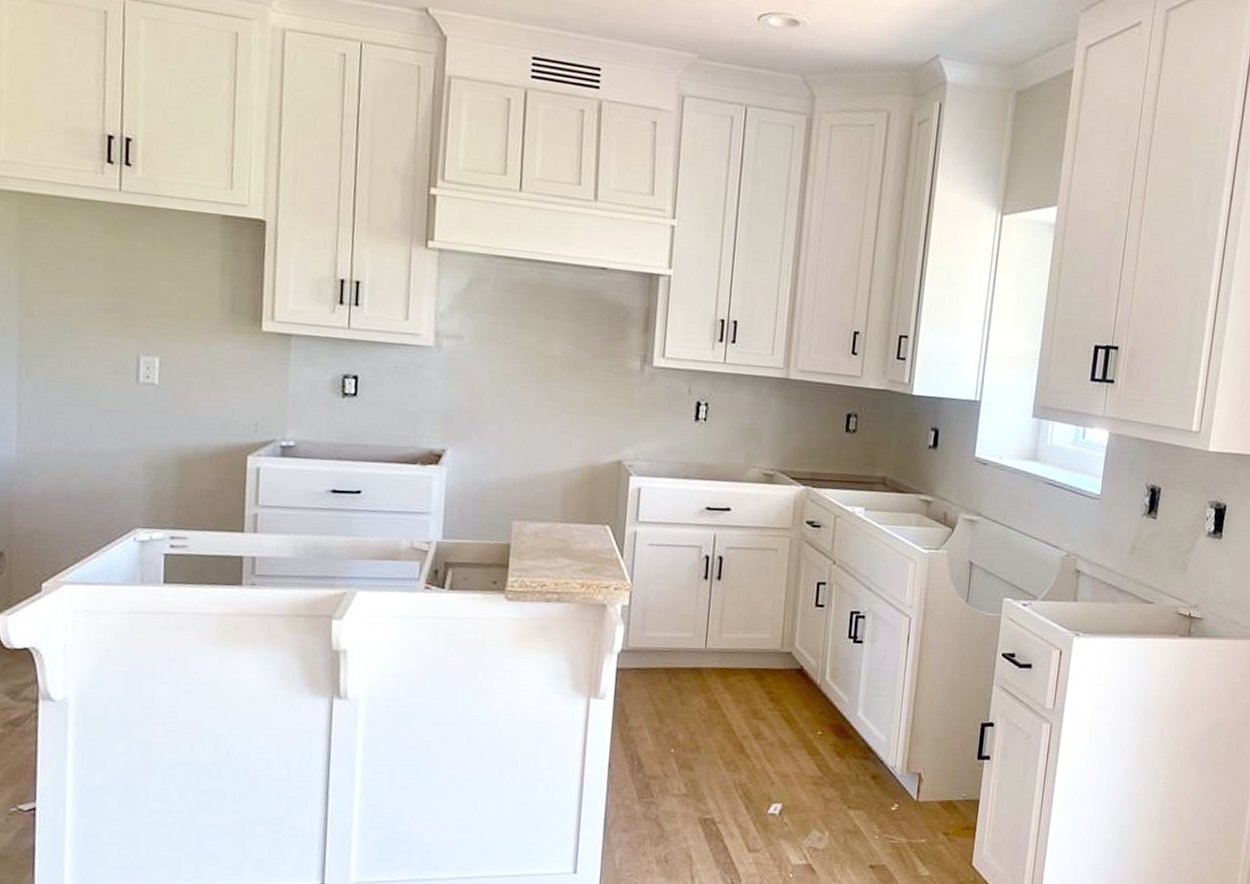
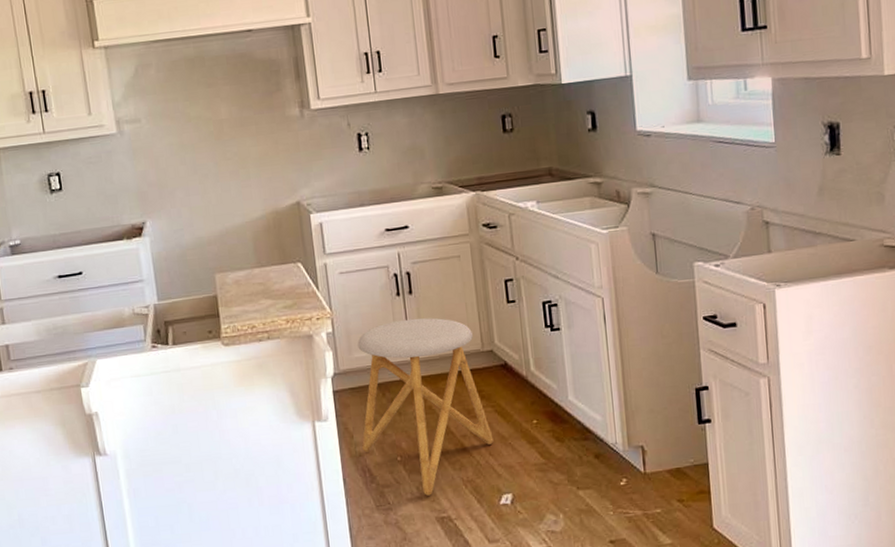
stool: none [636,605,775,794] -> present [357,318,494,496]

